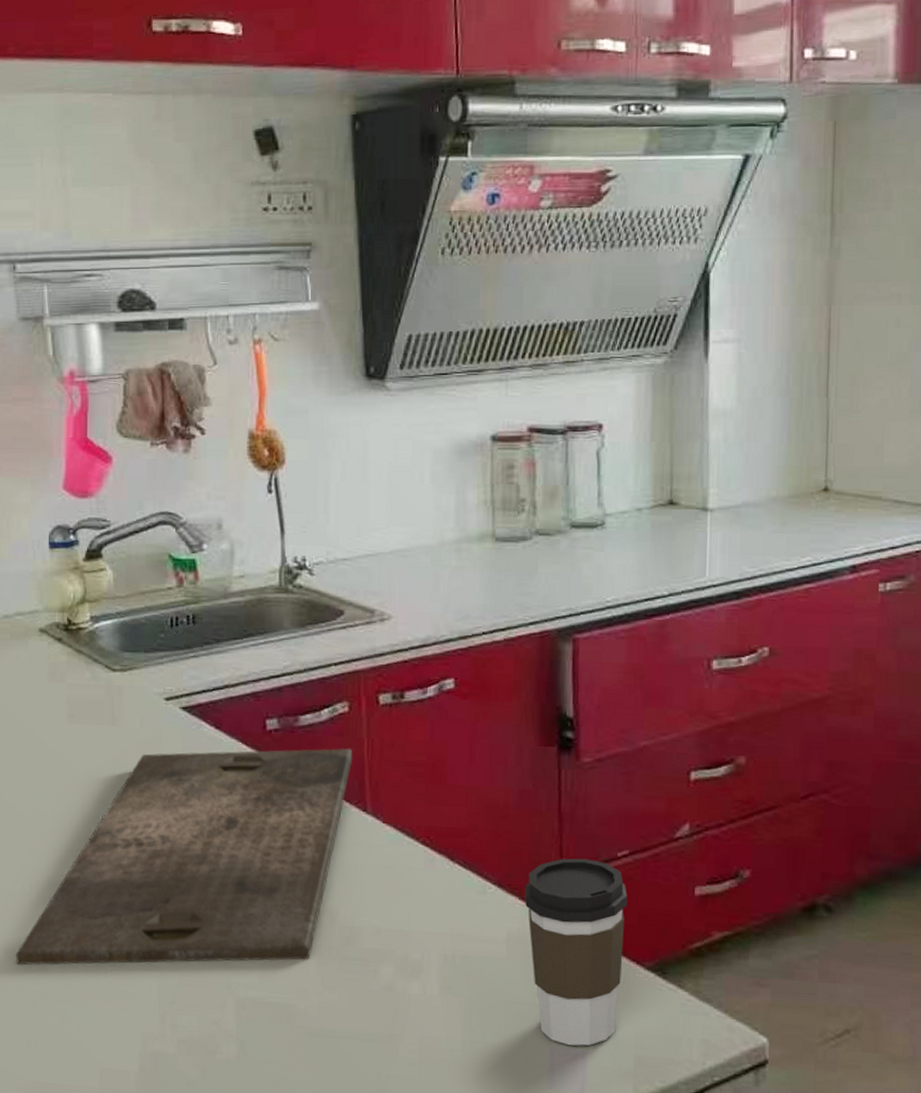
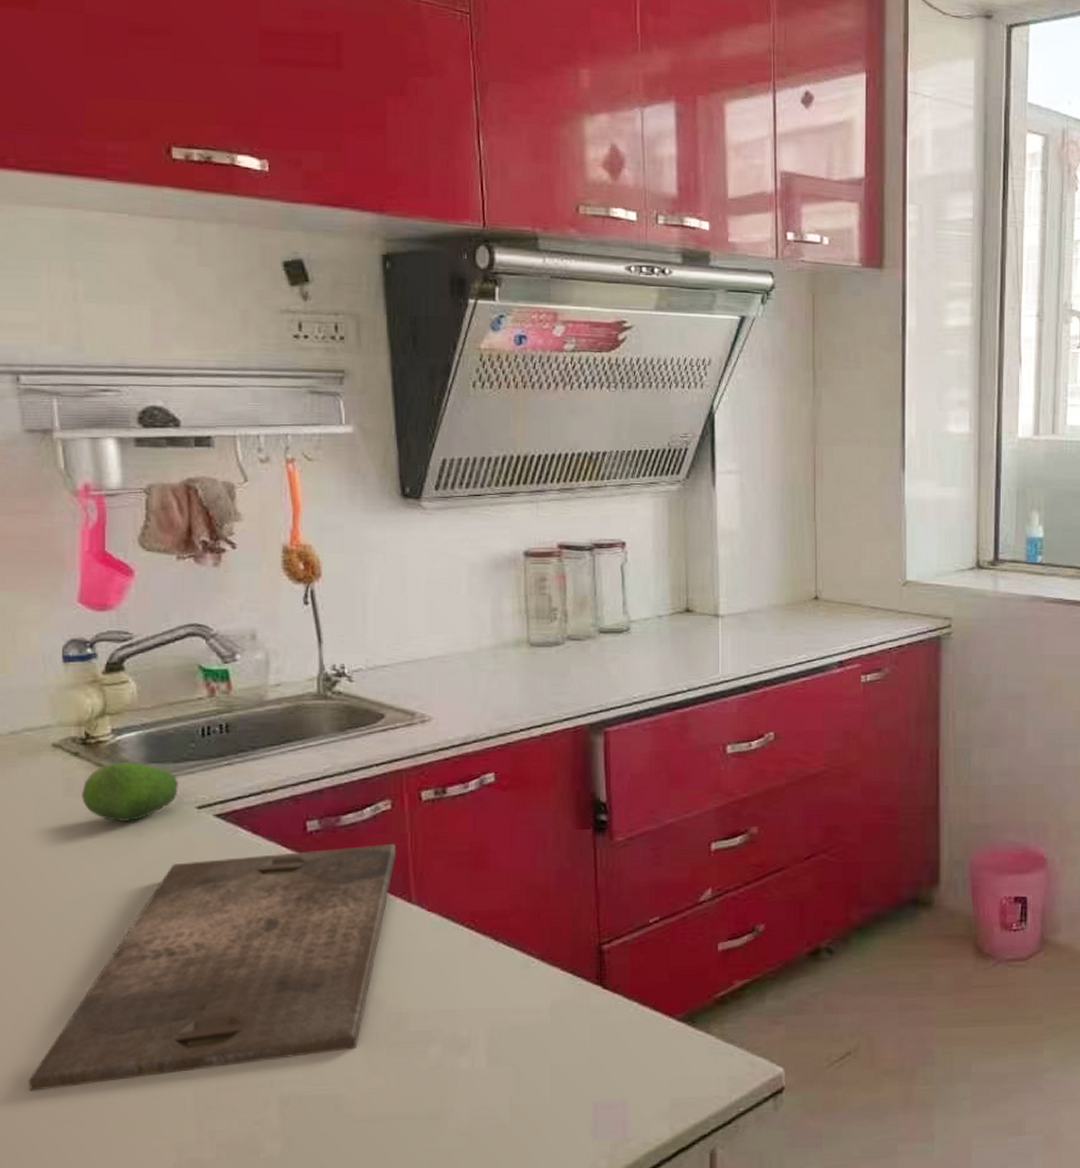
fruit: none [64,650,149,709] -> present [82,762,178,821]
coffee cup: present [525,858,628,1046] -> none [566,927,659,1098]

